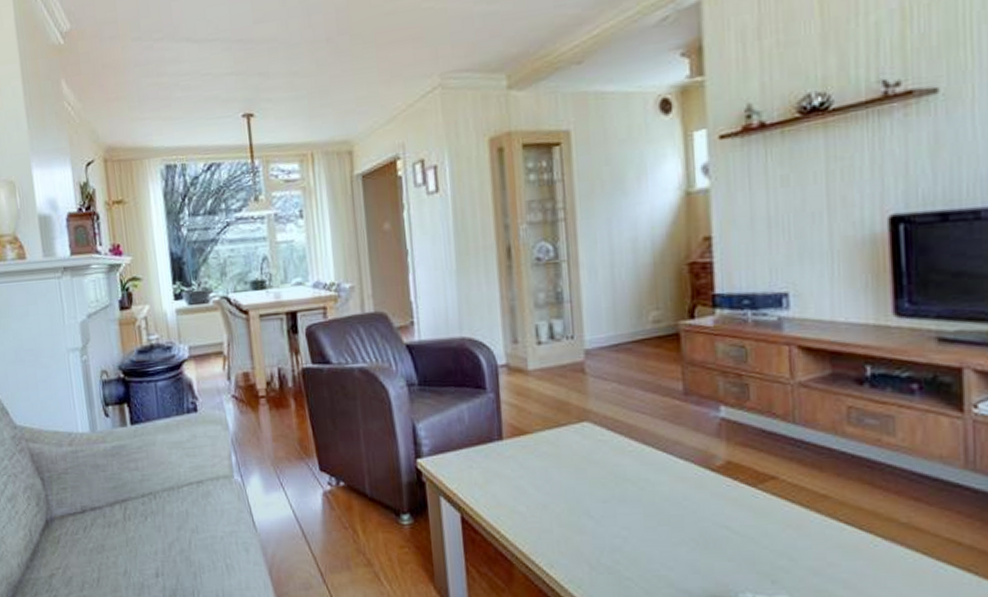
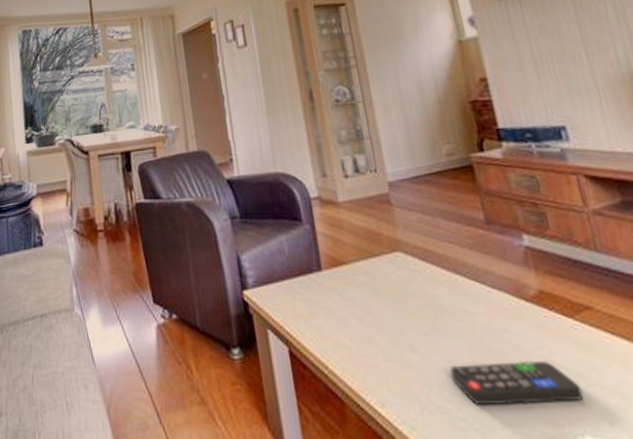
remote control: none [623,527,752,567] -> present [449,361,584,406]

